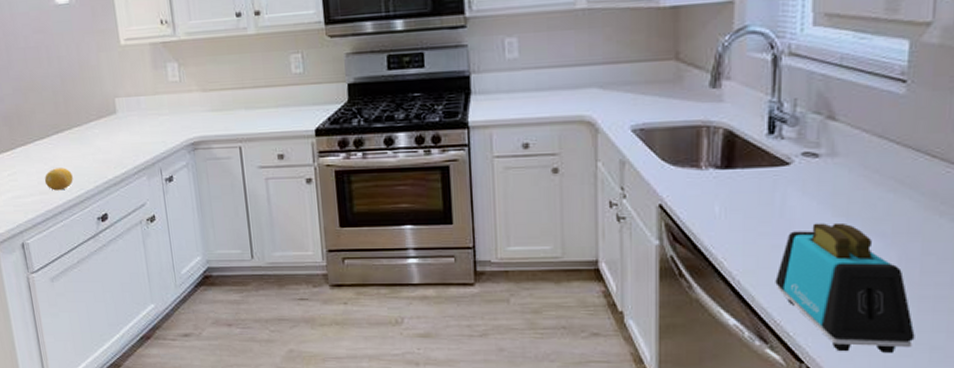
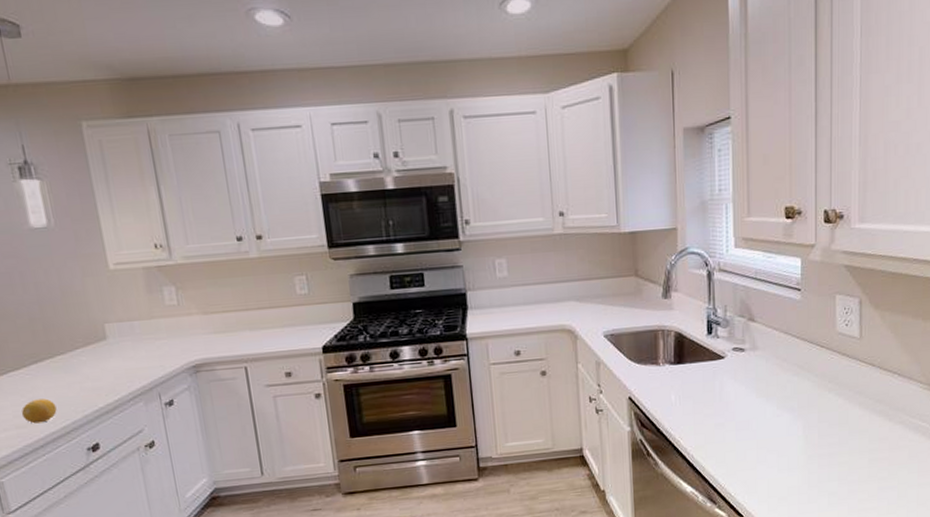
toaster: present [775,222,915,353] -> none [719,402,818,505]

